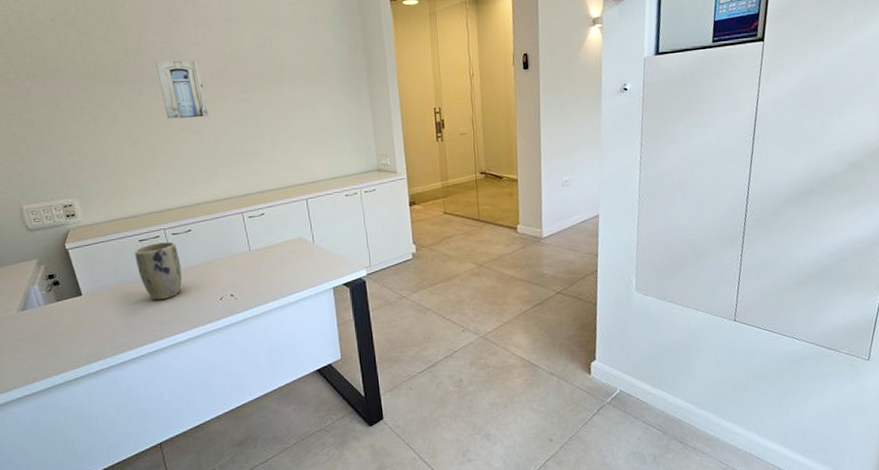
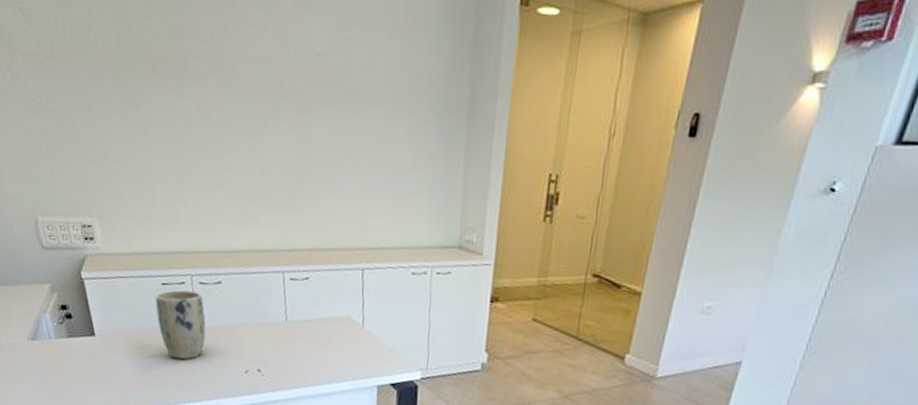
wall art: present [154,60,209,120] -> none [201,51,259,139]

